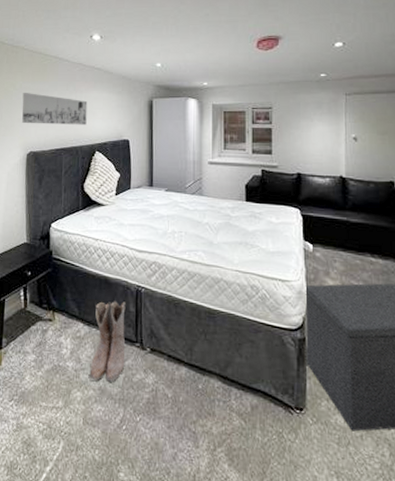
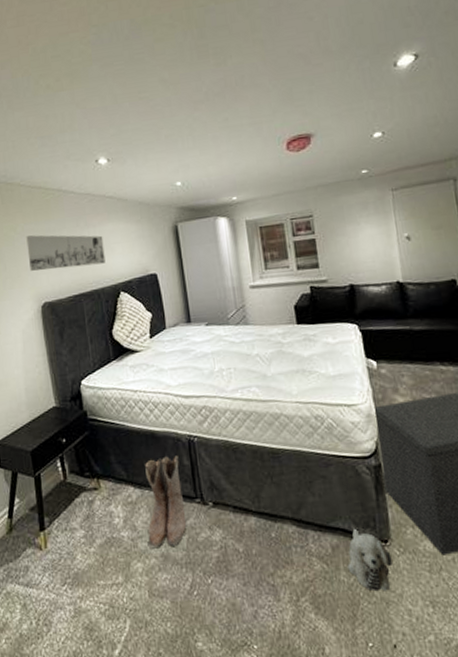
plush toy: none [263,392,305,455] -> present [347,528,393,591]

